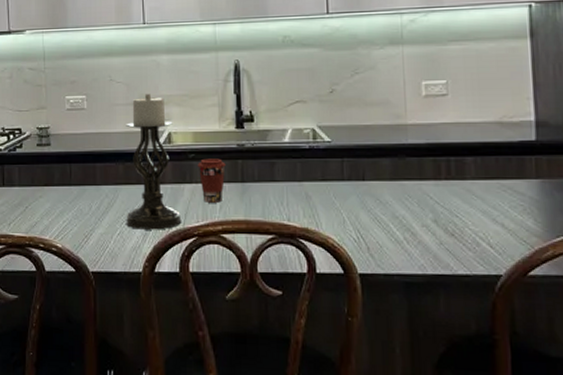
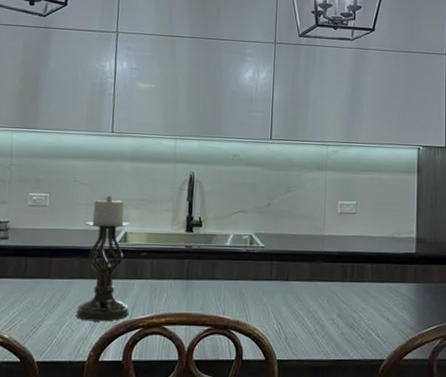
coffee cup: present [197,158,226,203] -> none [148,257,174,297]

